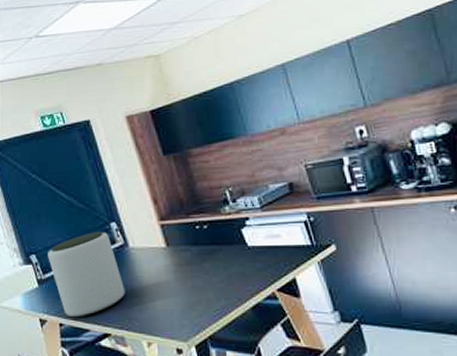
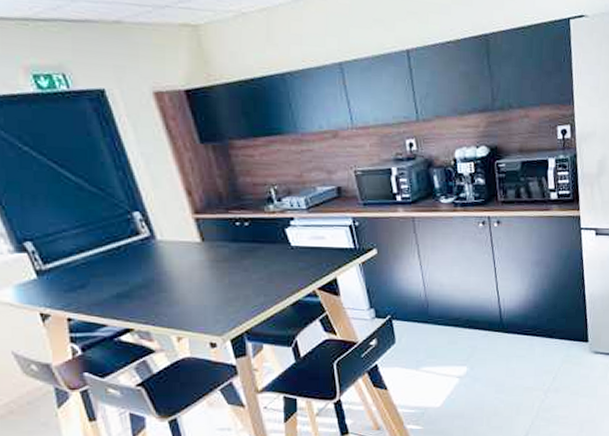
plant pot: present [48,232,125,318] -> none [49,220,151,312]

